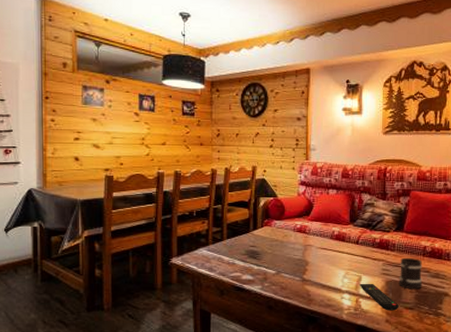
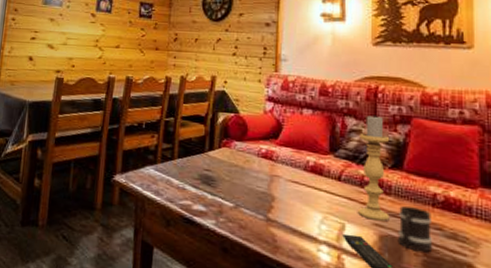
candle holder: none [370,190,394,271] -> present [357,114,390,221]

